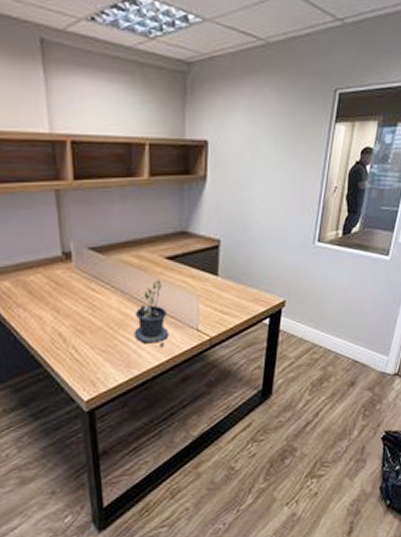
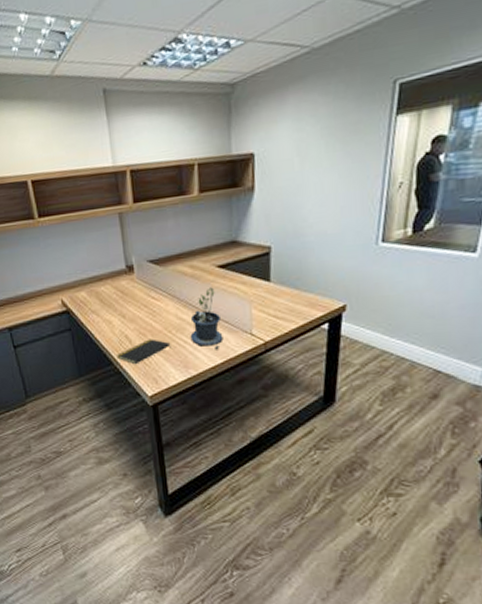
notepad: none [47,336,112,367] -> present [117,339,171,365]

